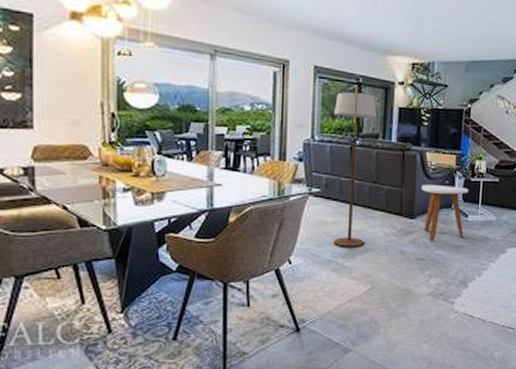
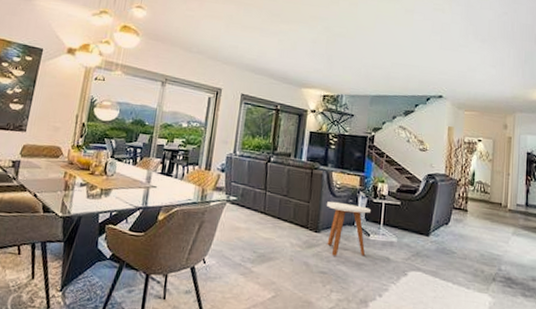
floor lamp: present [333,86,377,247] -> none [243,111,291,254]

